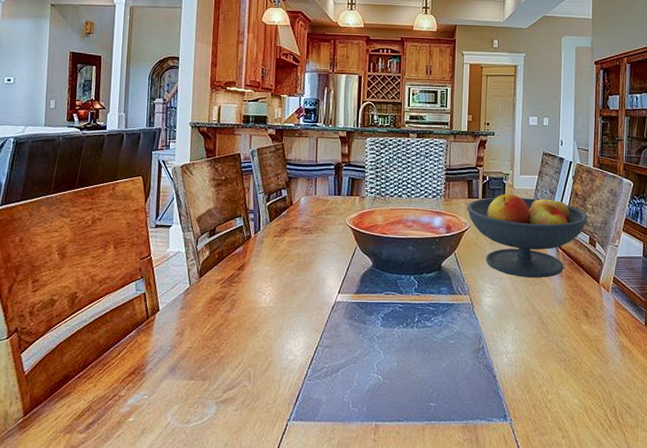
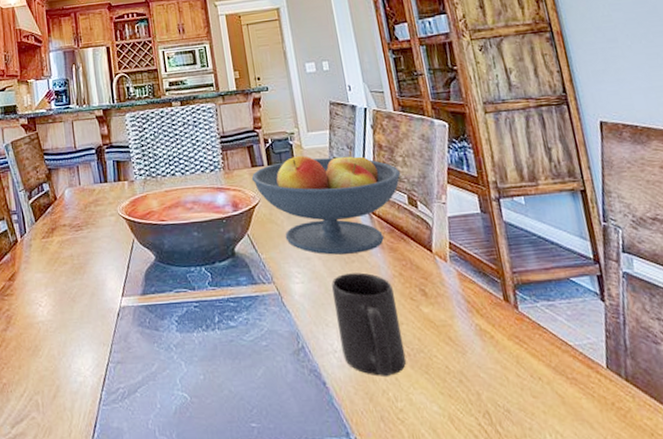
mug: none [514,293,564,376] -> present [331,272,406,378]

